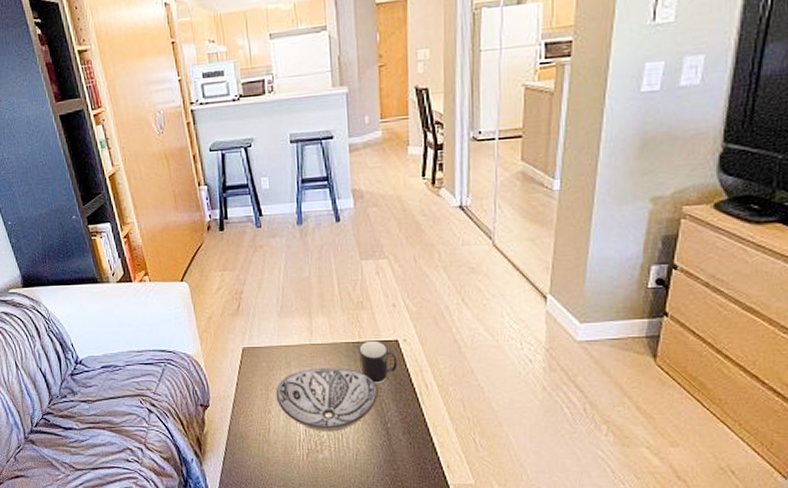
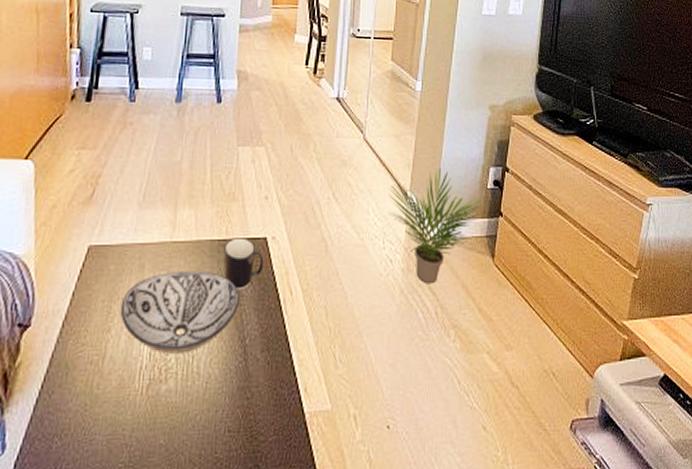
potted plant: none [525,268,639,383] -> present [388,167,481,284]

